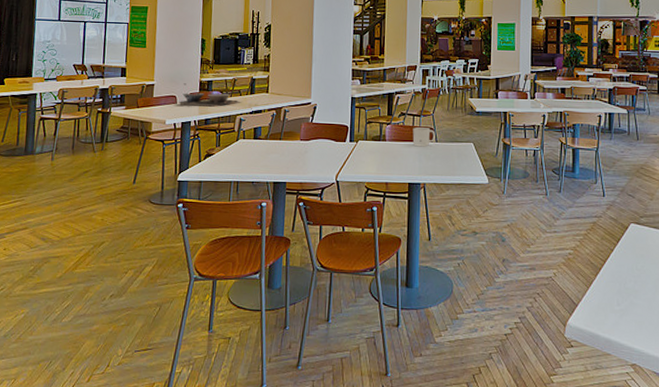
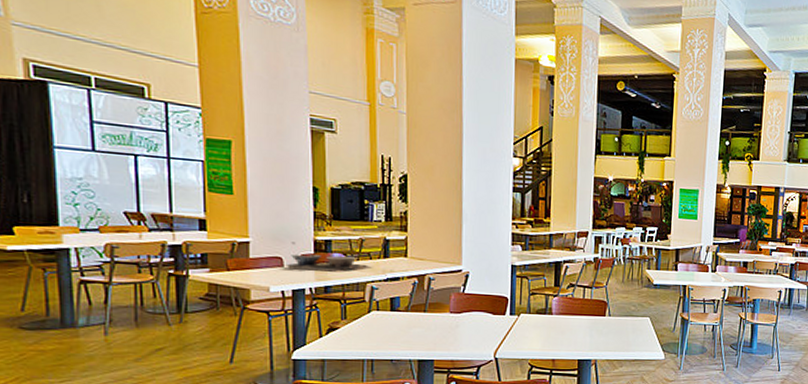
mug: present [412,126,436,147] -> none [583,299,609,321]

